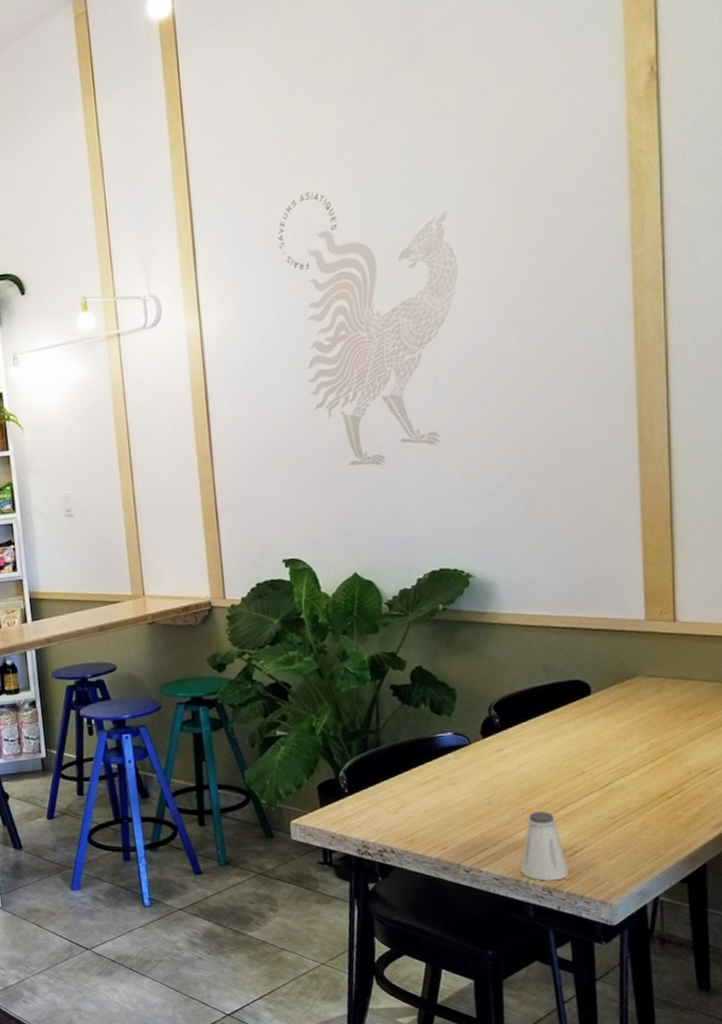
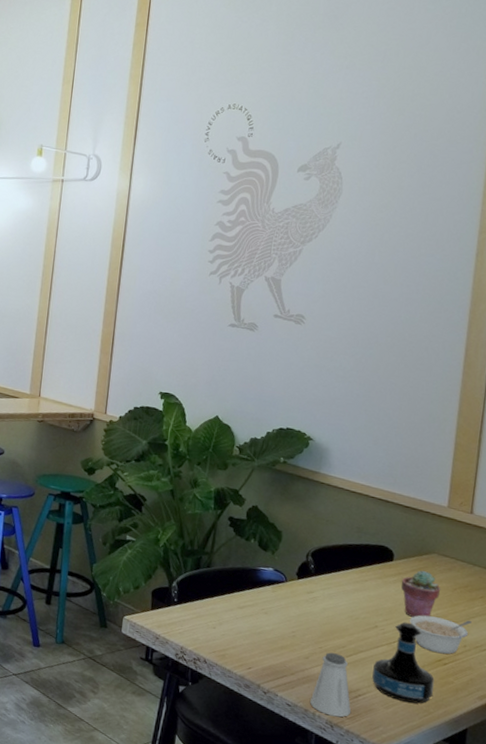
tequila bottle: none [587,760,660,849] -> present [372,622,435,704]
potted succulent: none [604,698,652,753] -> present [401,570,441,617]
legume: none [620,742,694,787] -> present [409,615,472,655]

